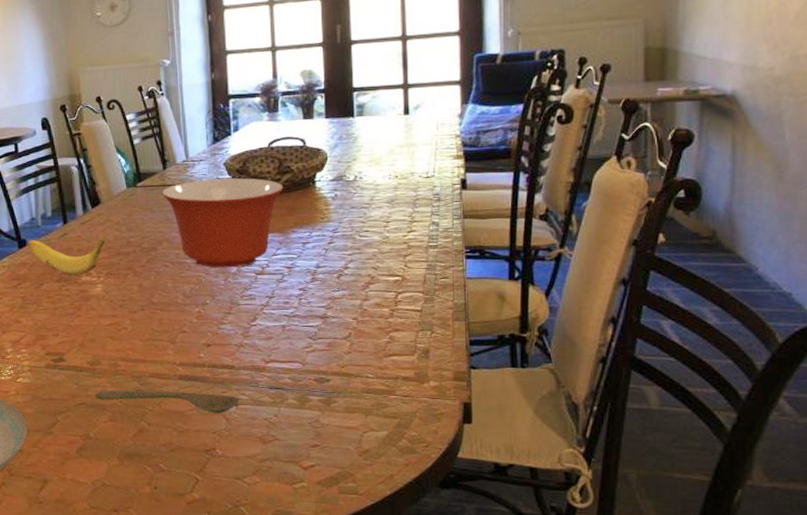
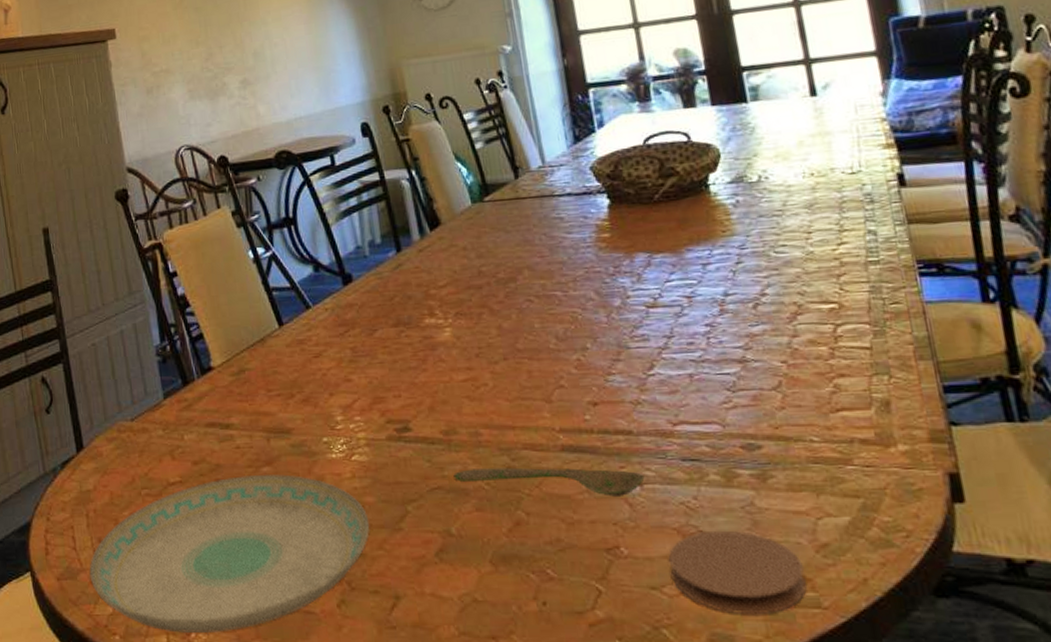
banana: present [27,237,106,276] -> none [353,266,451,318]
mixing bowl: present [161,178,284,268] -> none [515,184,670,301]
coaster: none [251,439,350,498] -> present [668,530,807,615]

